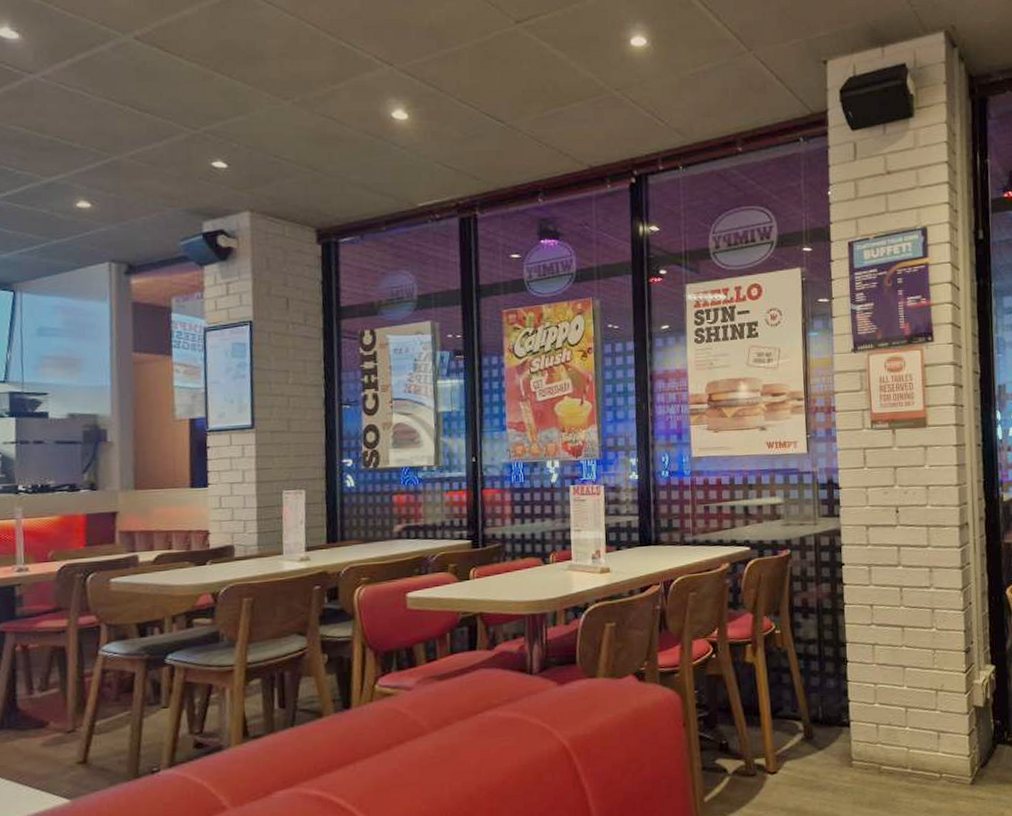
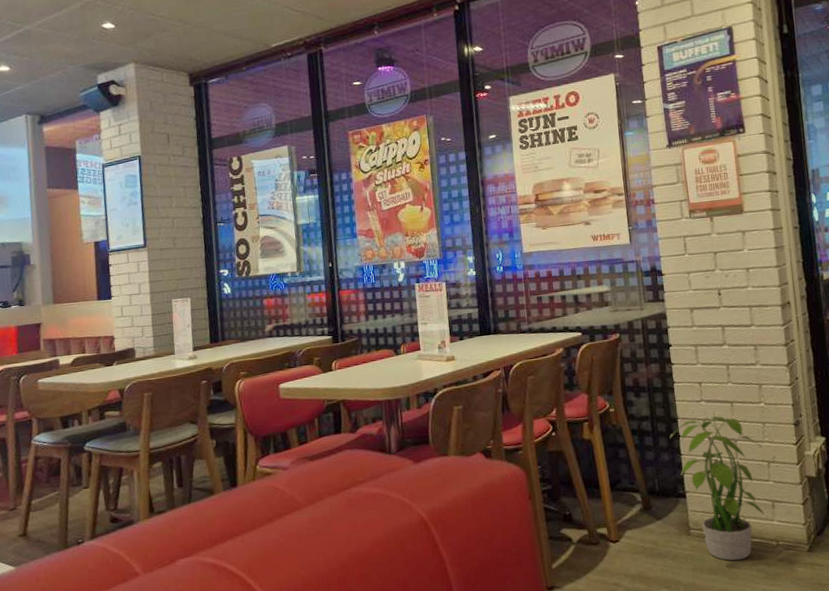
potted plant: none [837,635,932,794] -> present [670,411,765,561]

